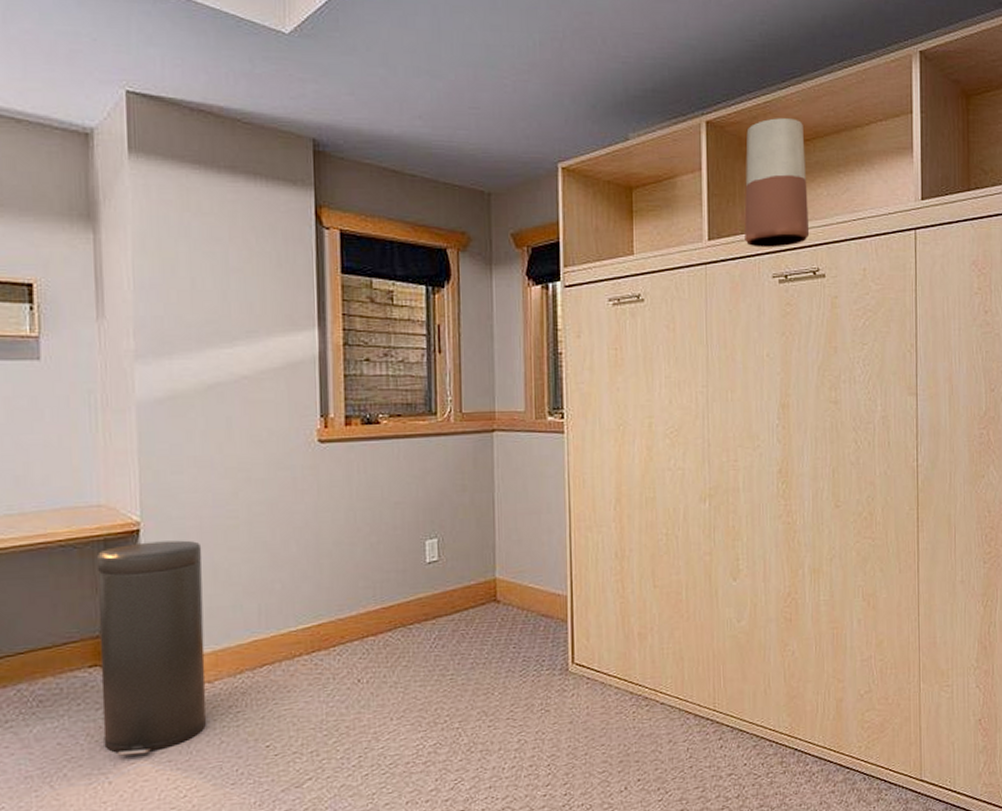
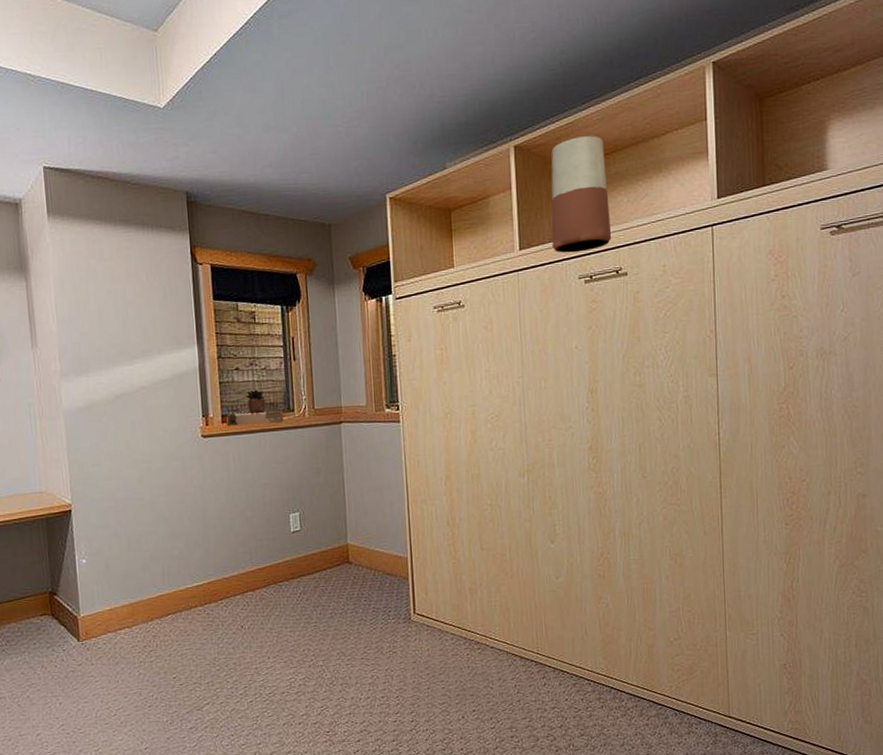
pedal bin: present [98,540,207,756] -> none [42,517,128,683]
succulent plant: none [350,385,423,430] -> present [226,389,283,426]

